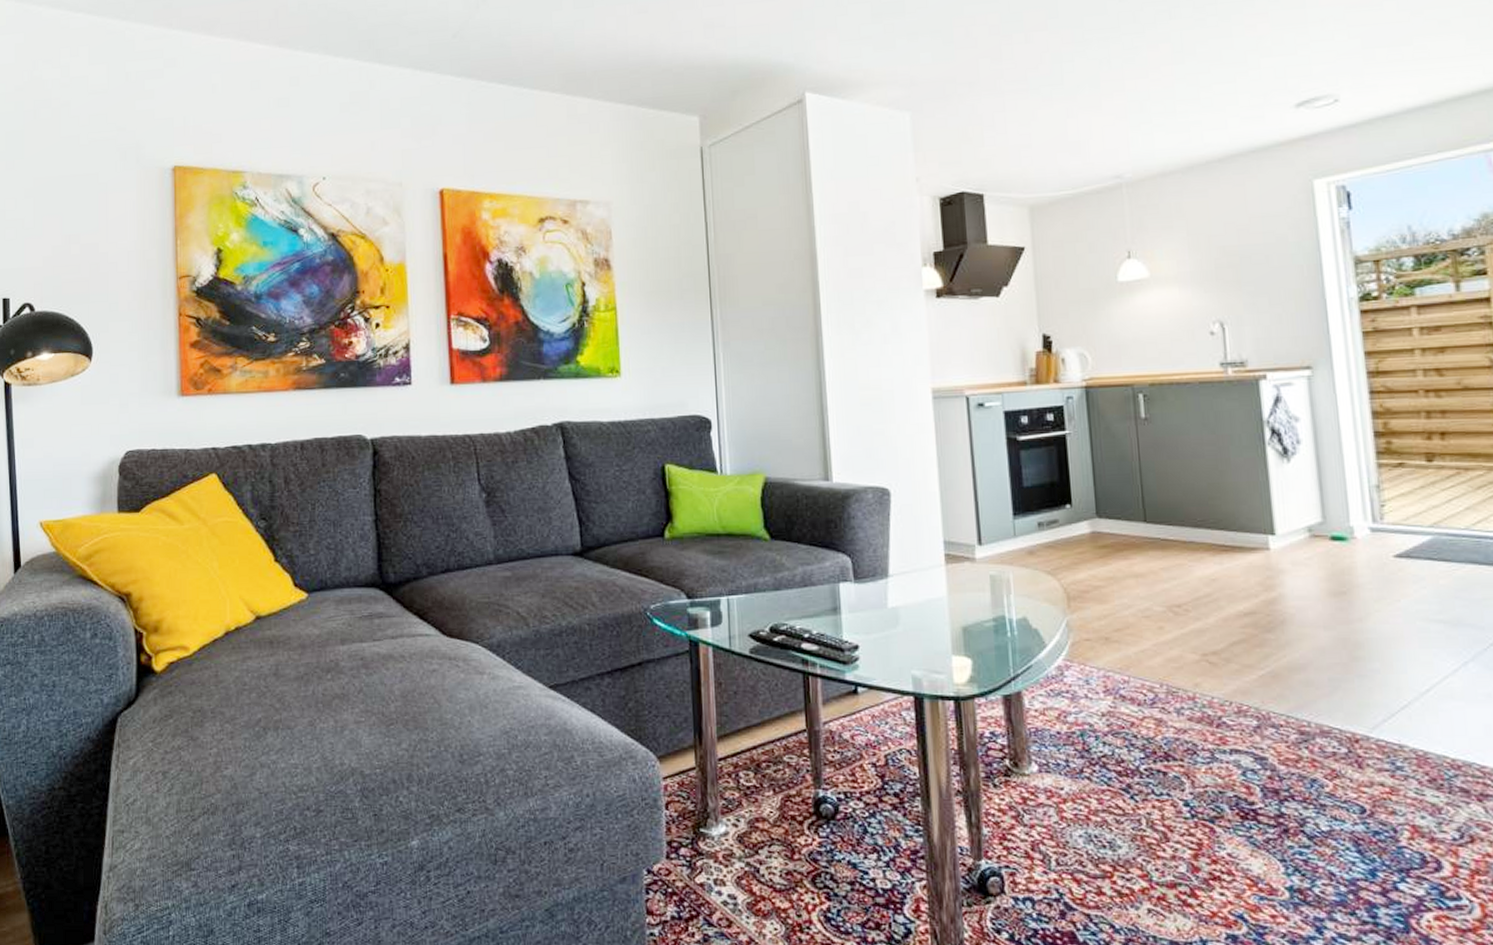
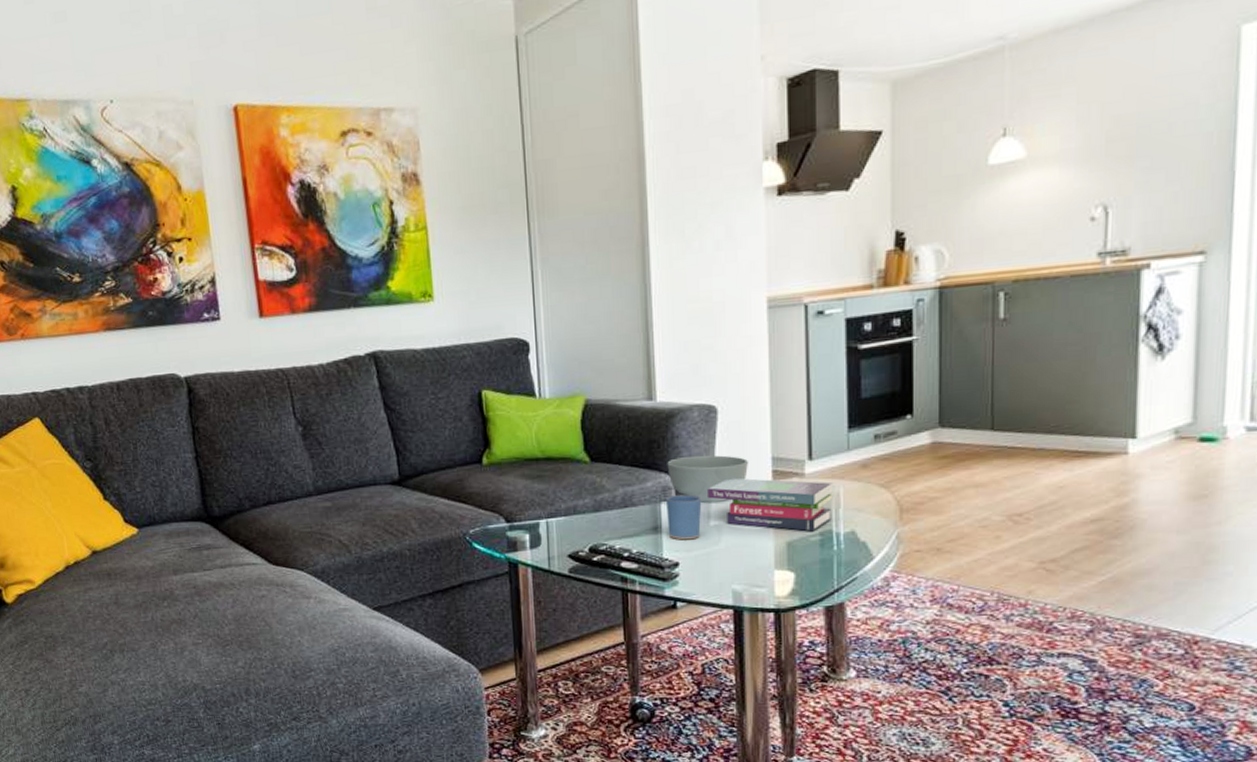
mug: none [843,576,879,622] -> present [665,494,702,540]
bowl: none [844,536,922,585] -> present [667,455,748,504]
books: none [884,560,1004,617] -> present [708,478,833,532]

